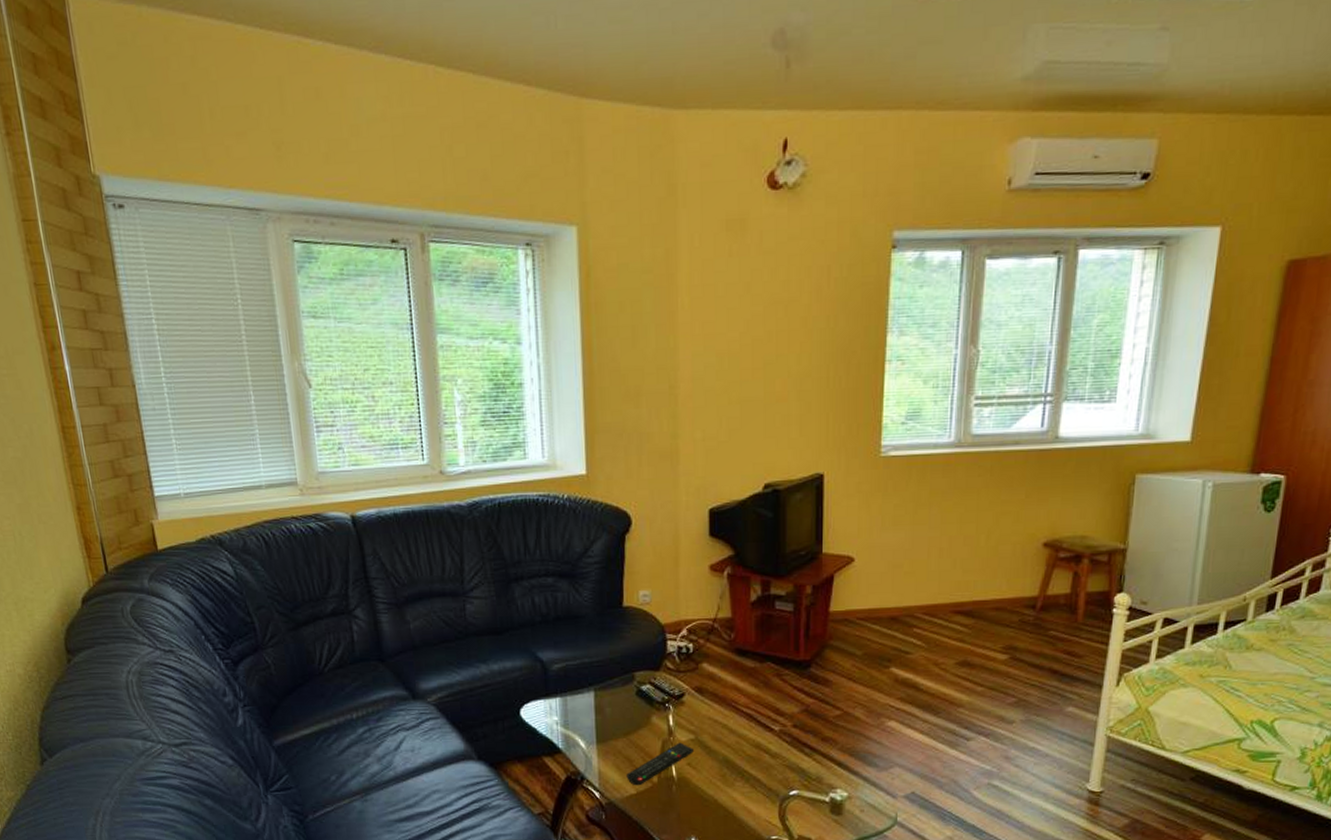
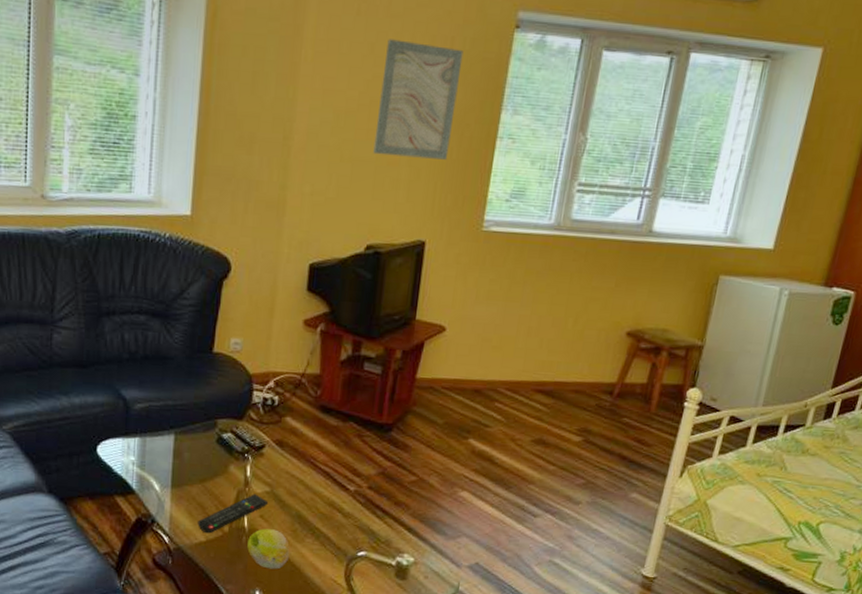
fruit: none [678,776,720,816] -> present [247,529,290,569]
wall art: none [760,275,841,393] -> present [373,39,464,160]

